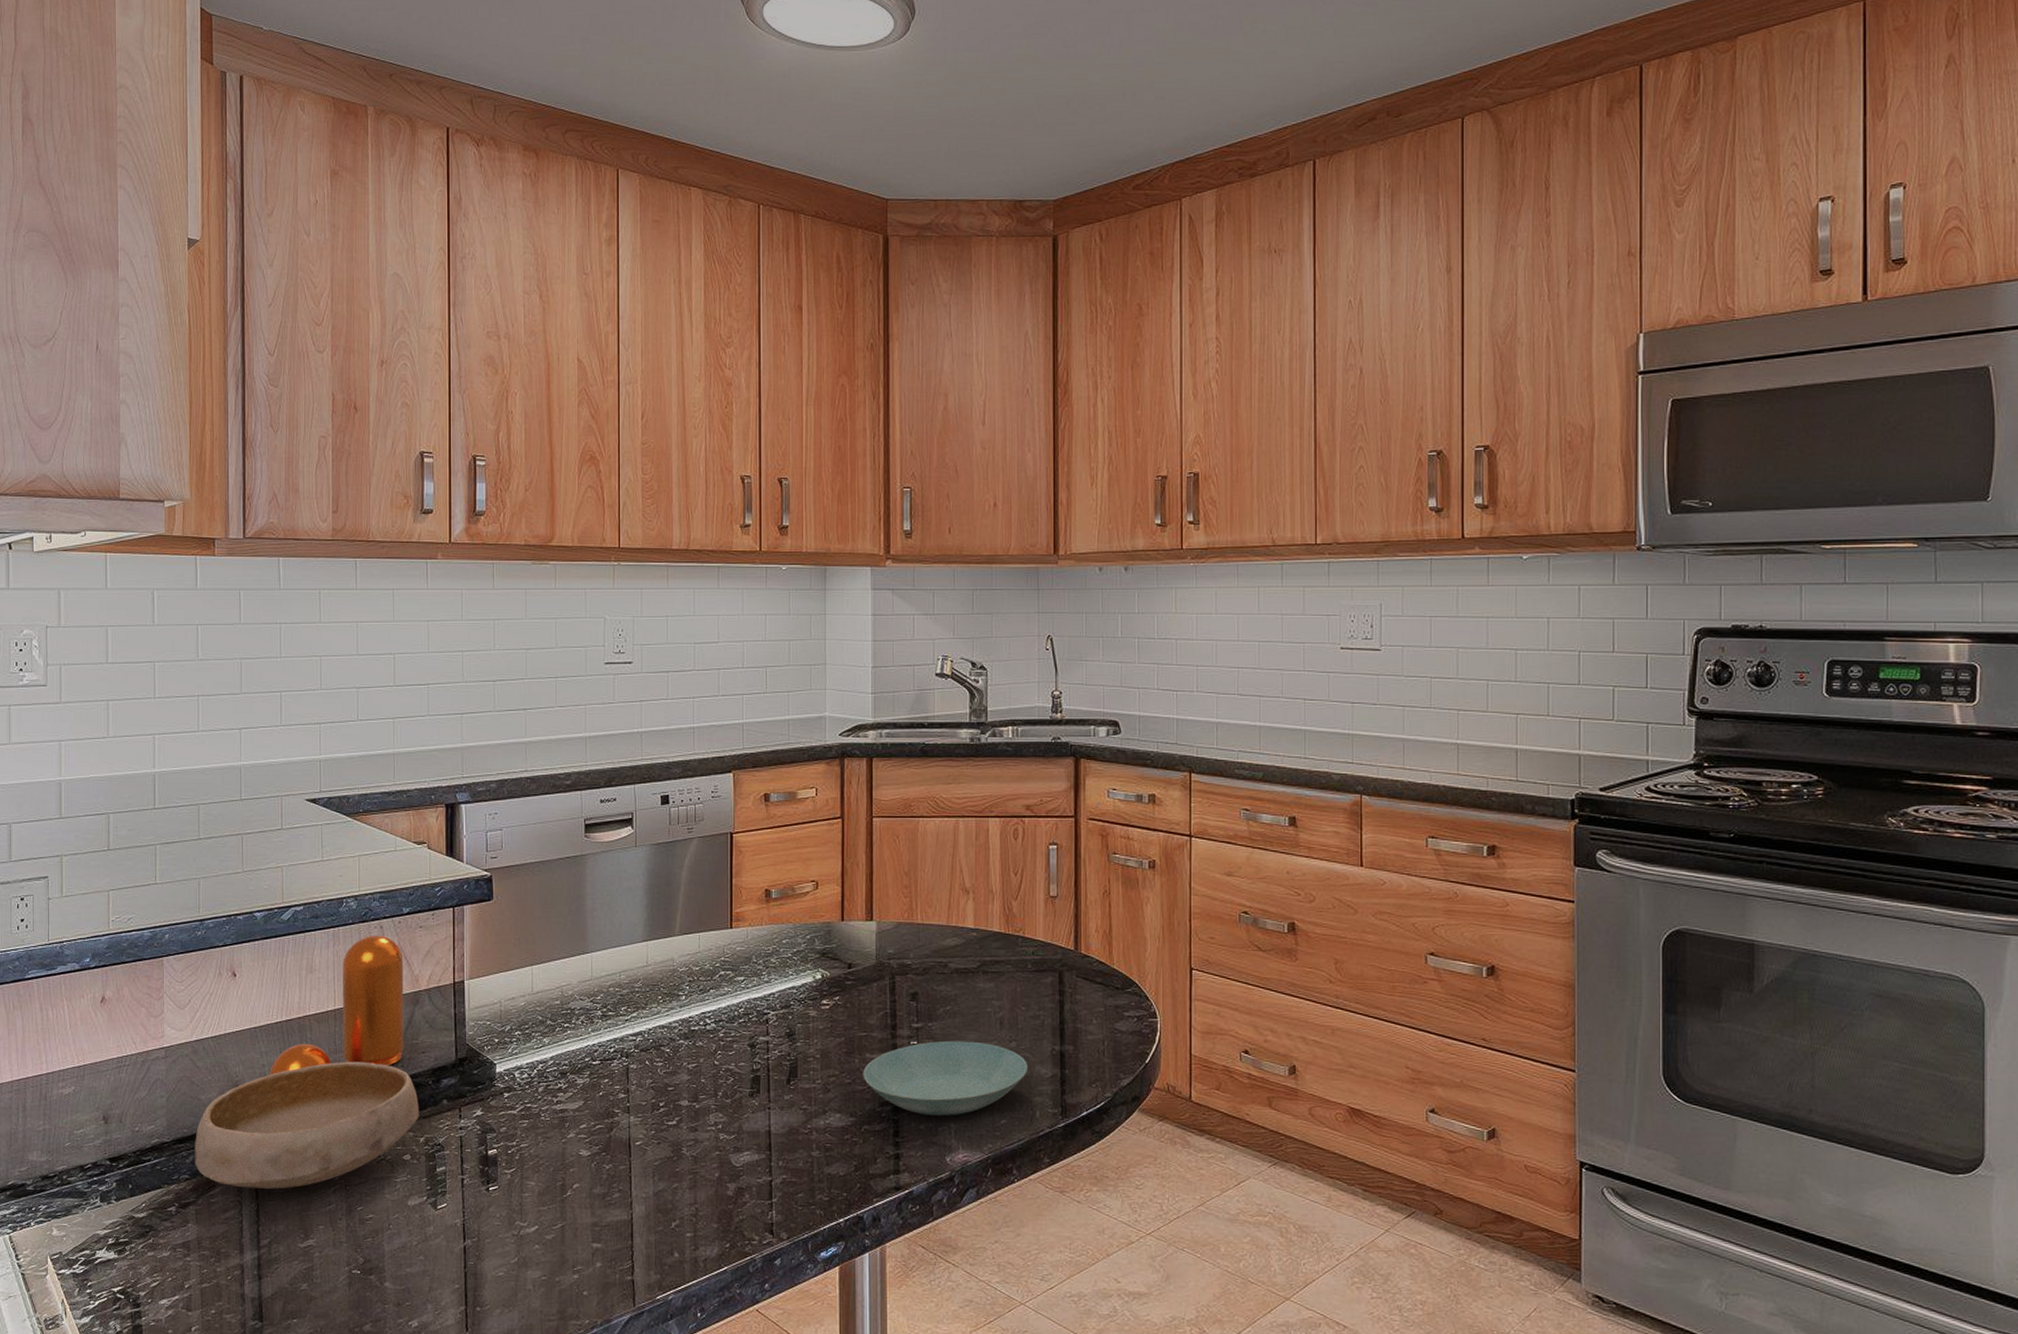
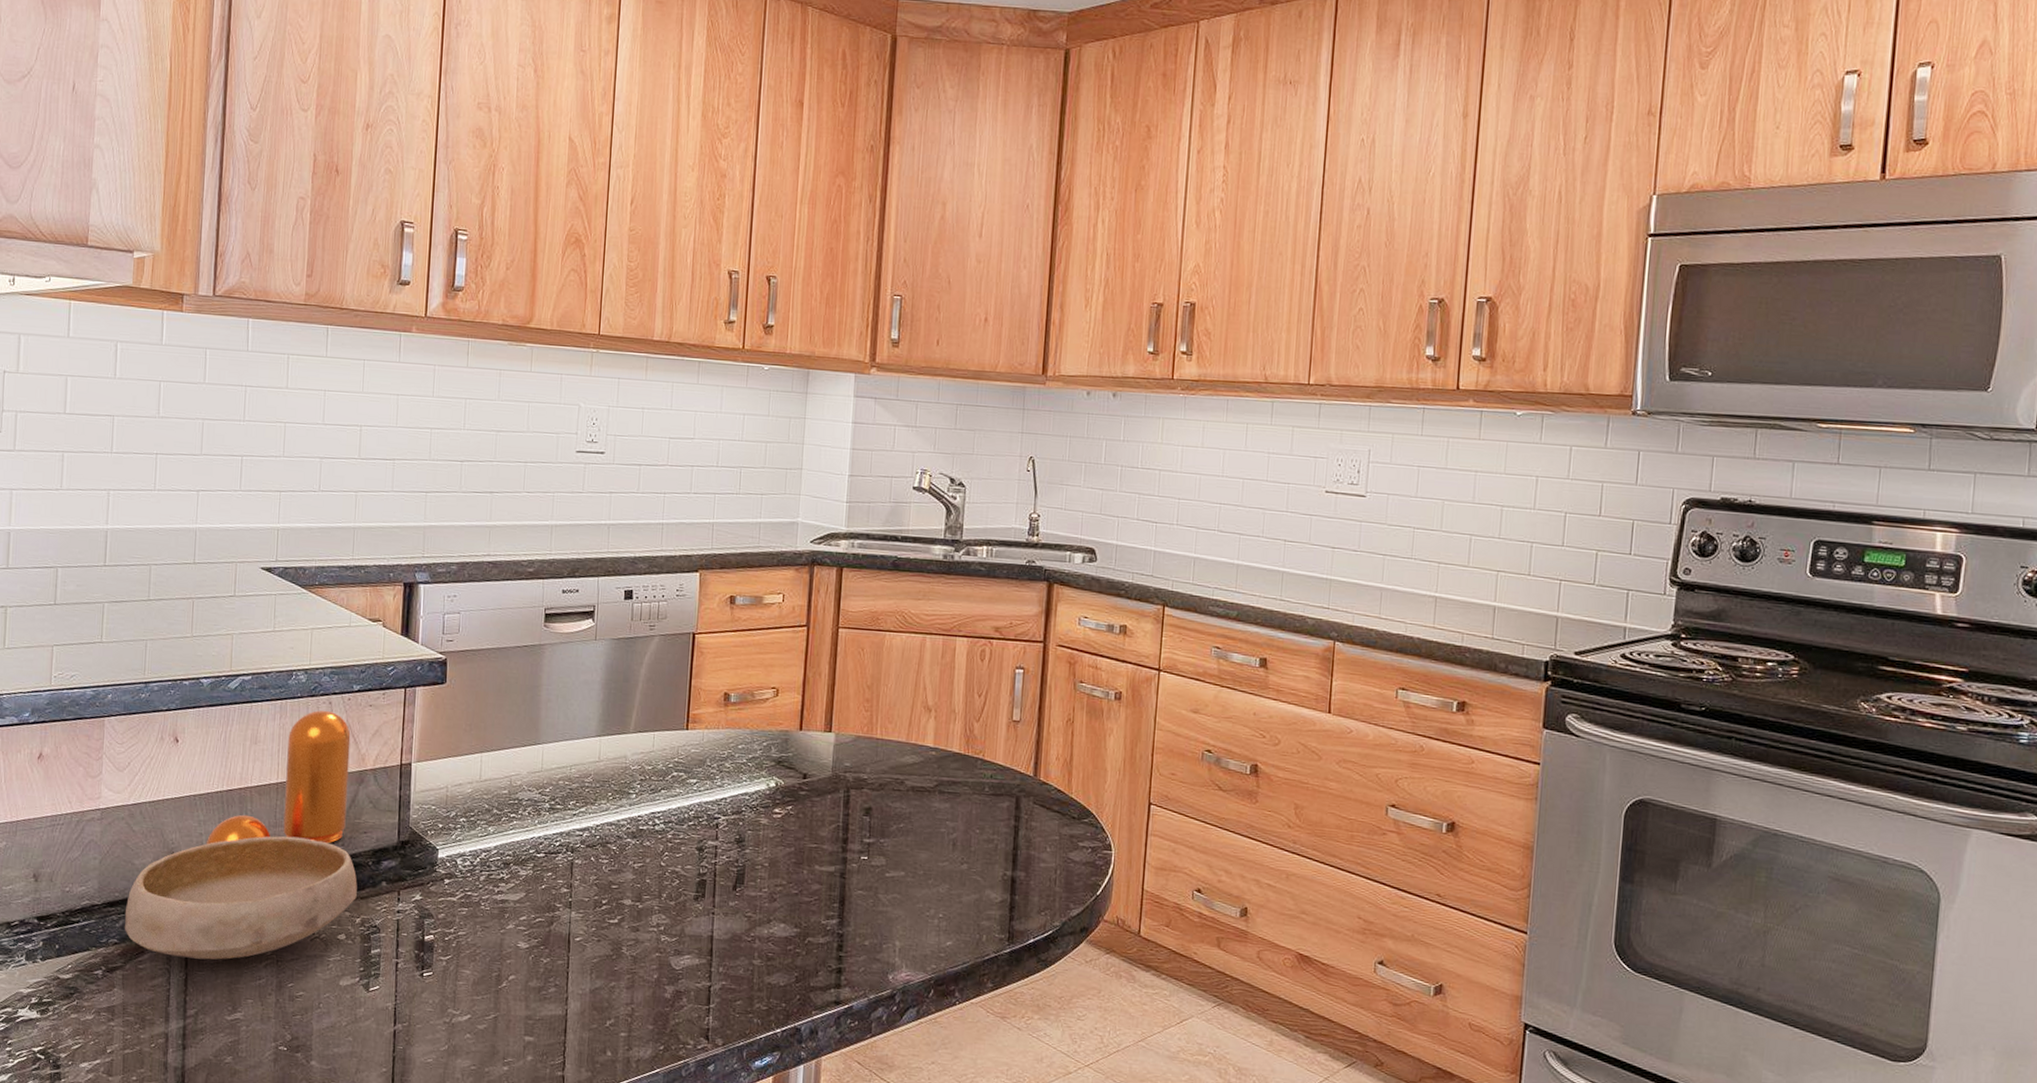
saucer: present [863,1040,1029,1116] -> none [810,858,979,934]

